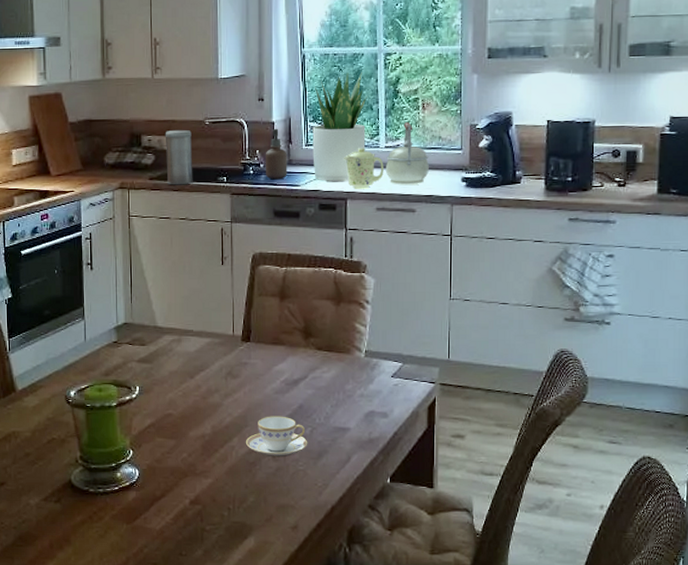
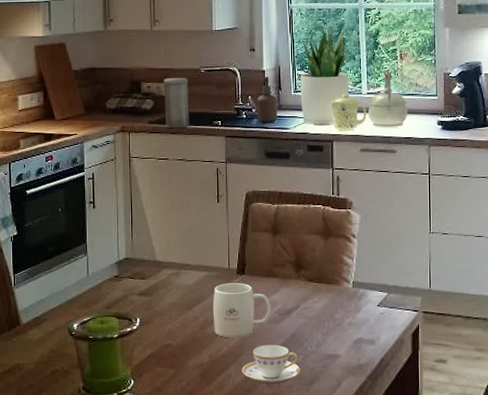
mug: none [216,350,277,409] -> present [212,283,271,338]

